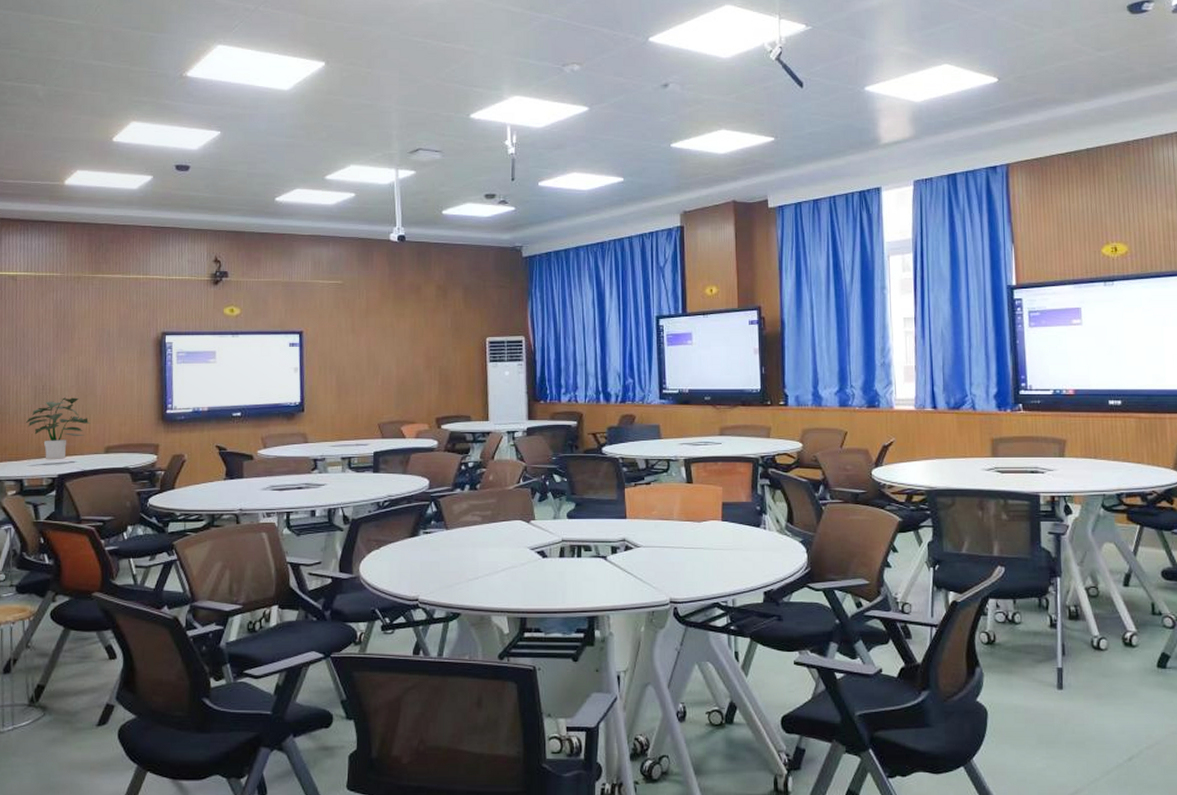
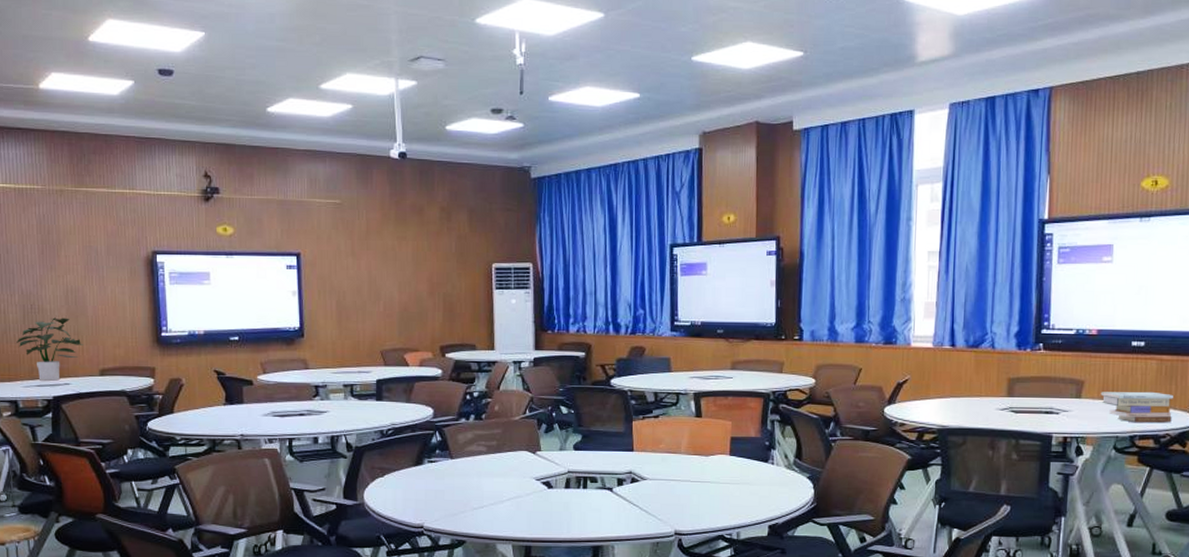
books: none [1083,449,1157,481] -> present [1100,391,1173,423]

